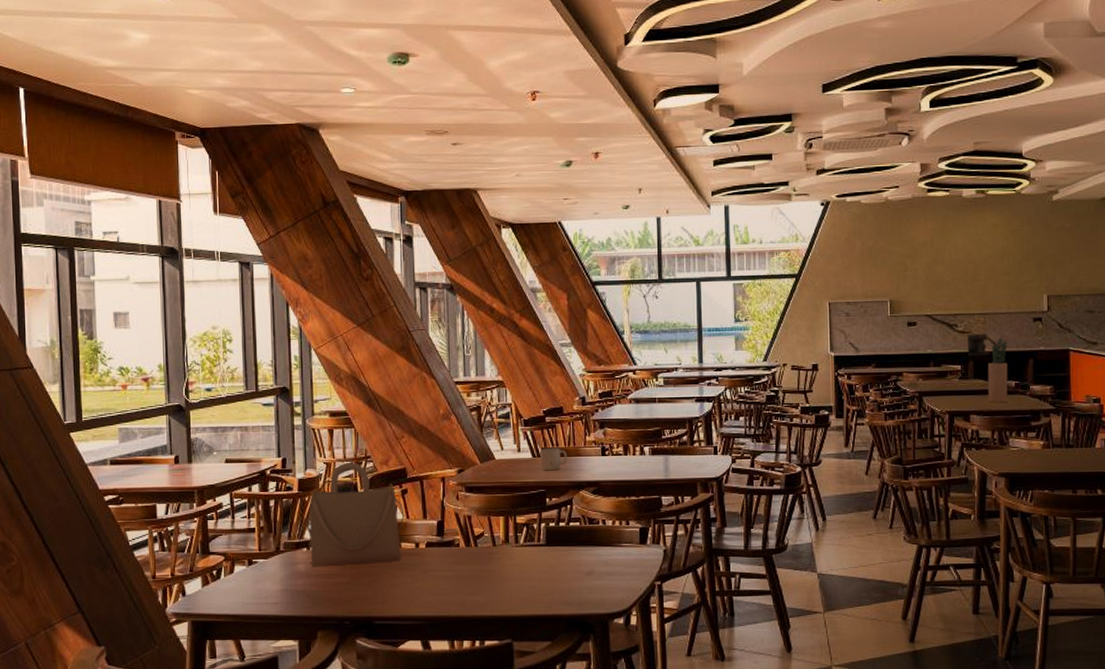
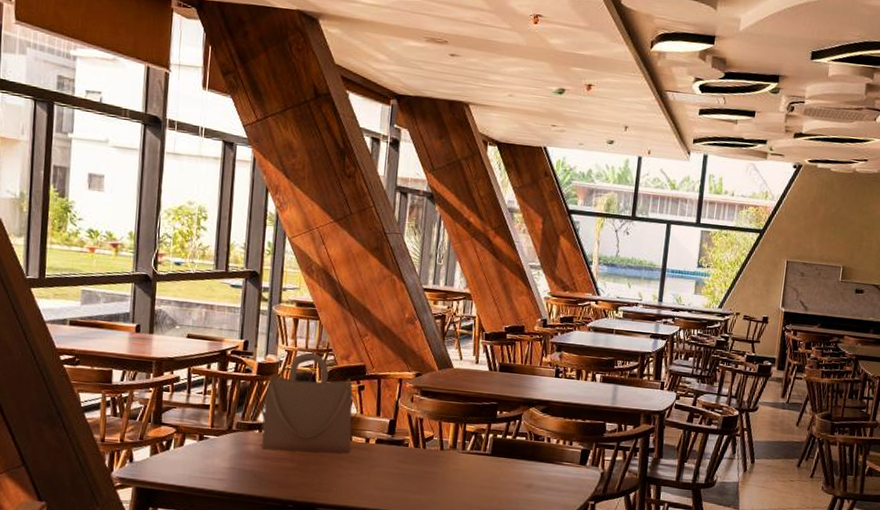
mug: present [540,448,568,471] -> none [496,363,523,386]

